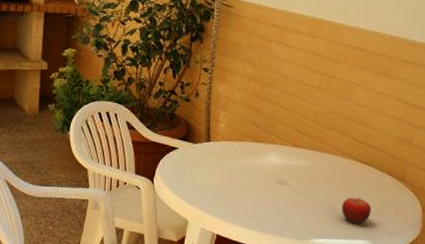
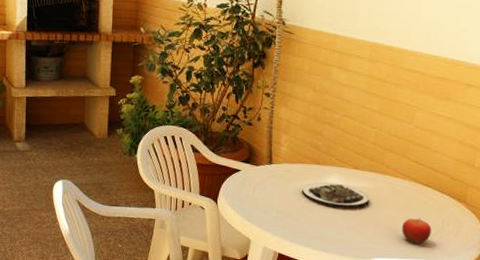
plate: none [240,160,310,188] -> present [301,182,370,209]

